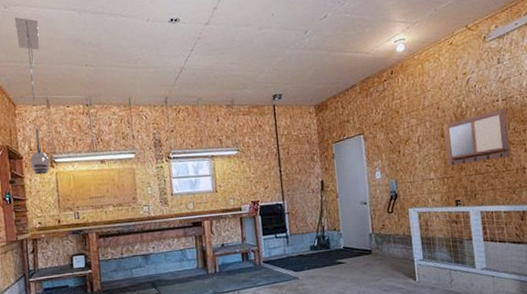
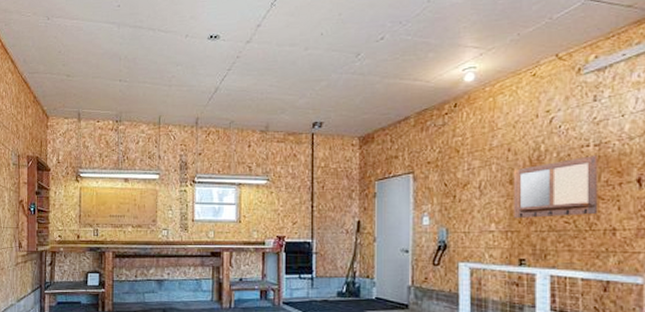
light fixture: present [14,17,50,175] -> none [55,28,78,188]

